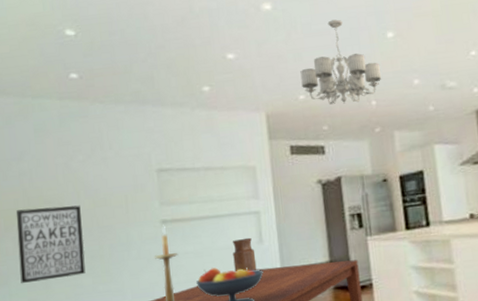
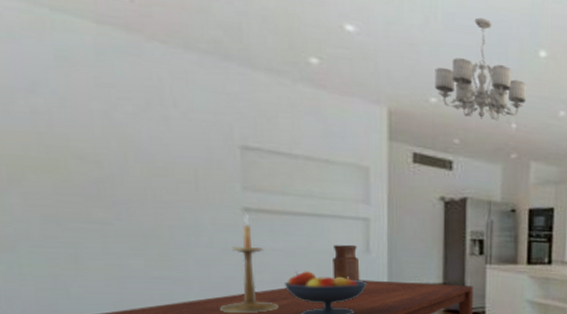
wall art: present [16,205,86,284] -> none [26,159,135,255]

